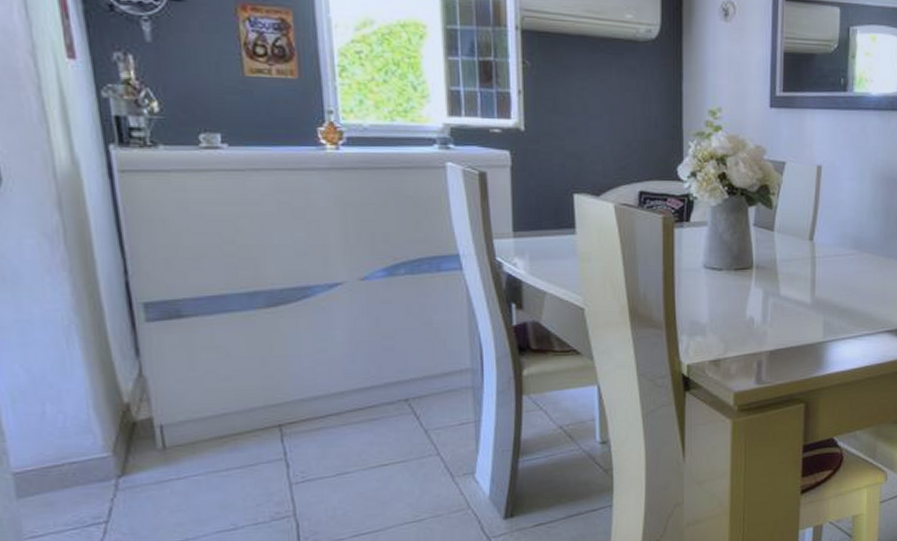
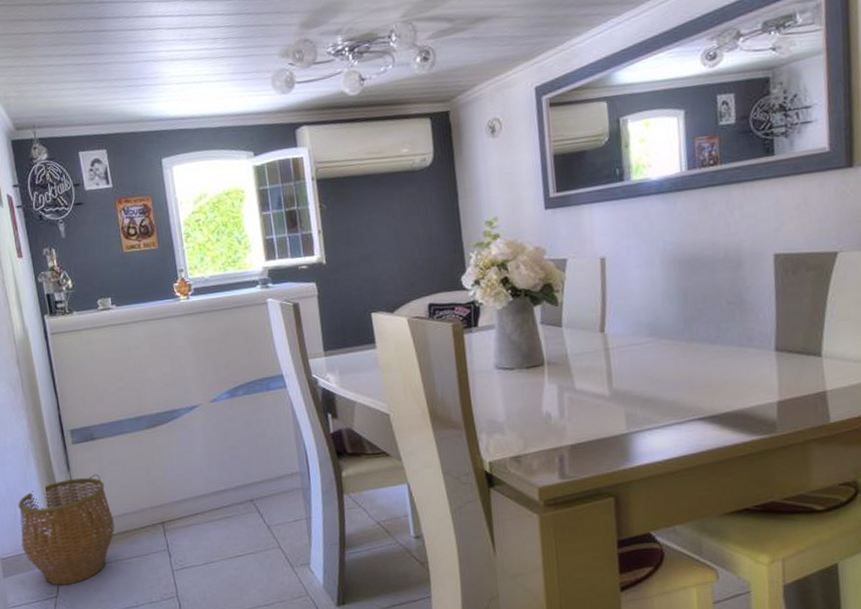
basket: none [47,362,208,507] -> present [17,474,116,586]

